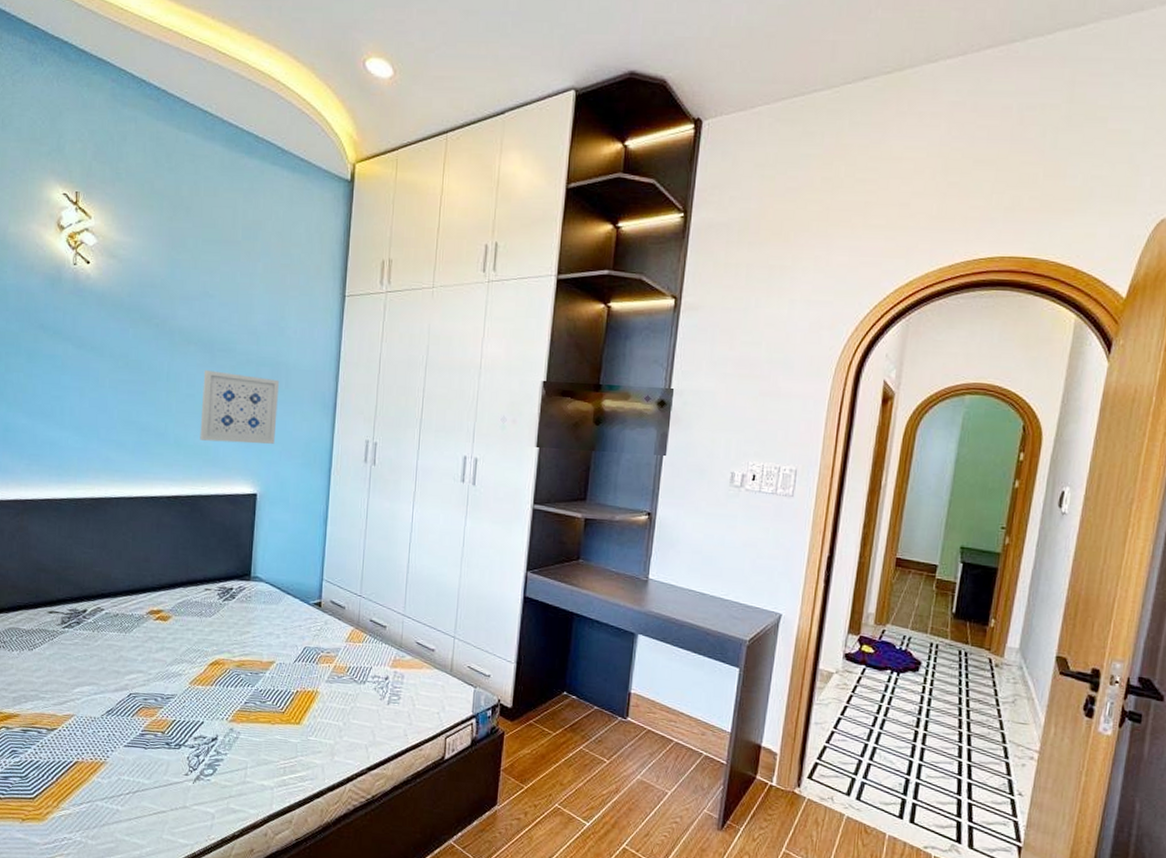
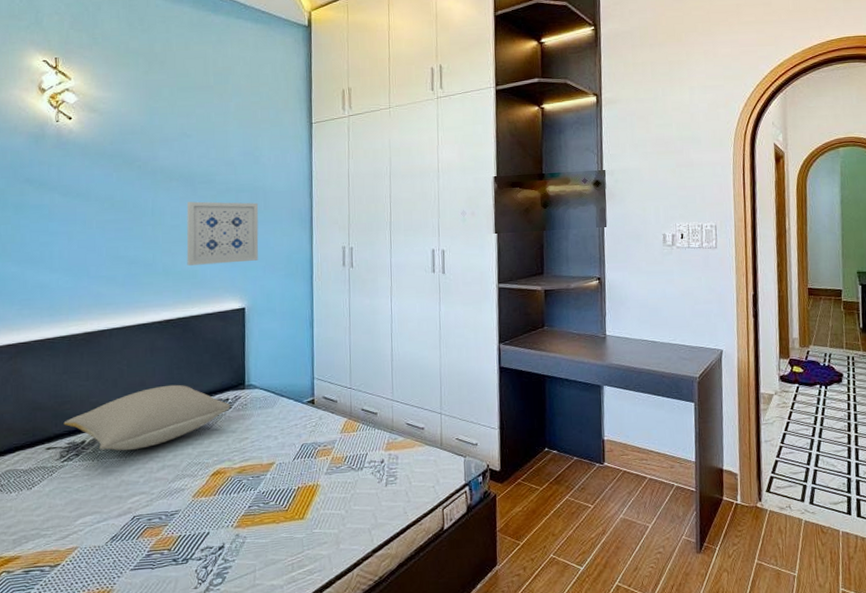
pillow: none [66,565,235,627] -> present [63,384,231,451]

